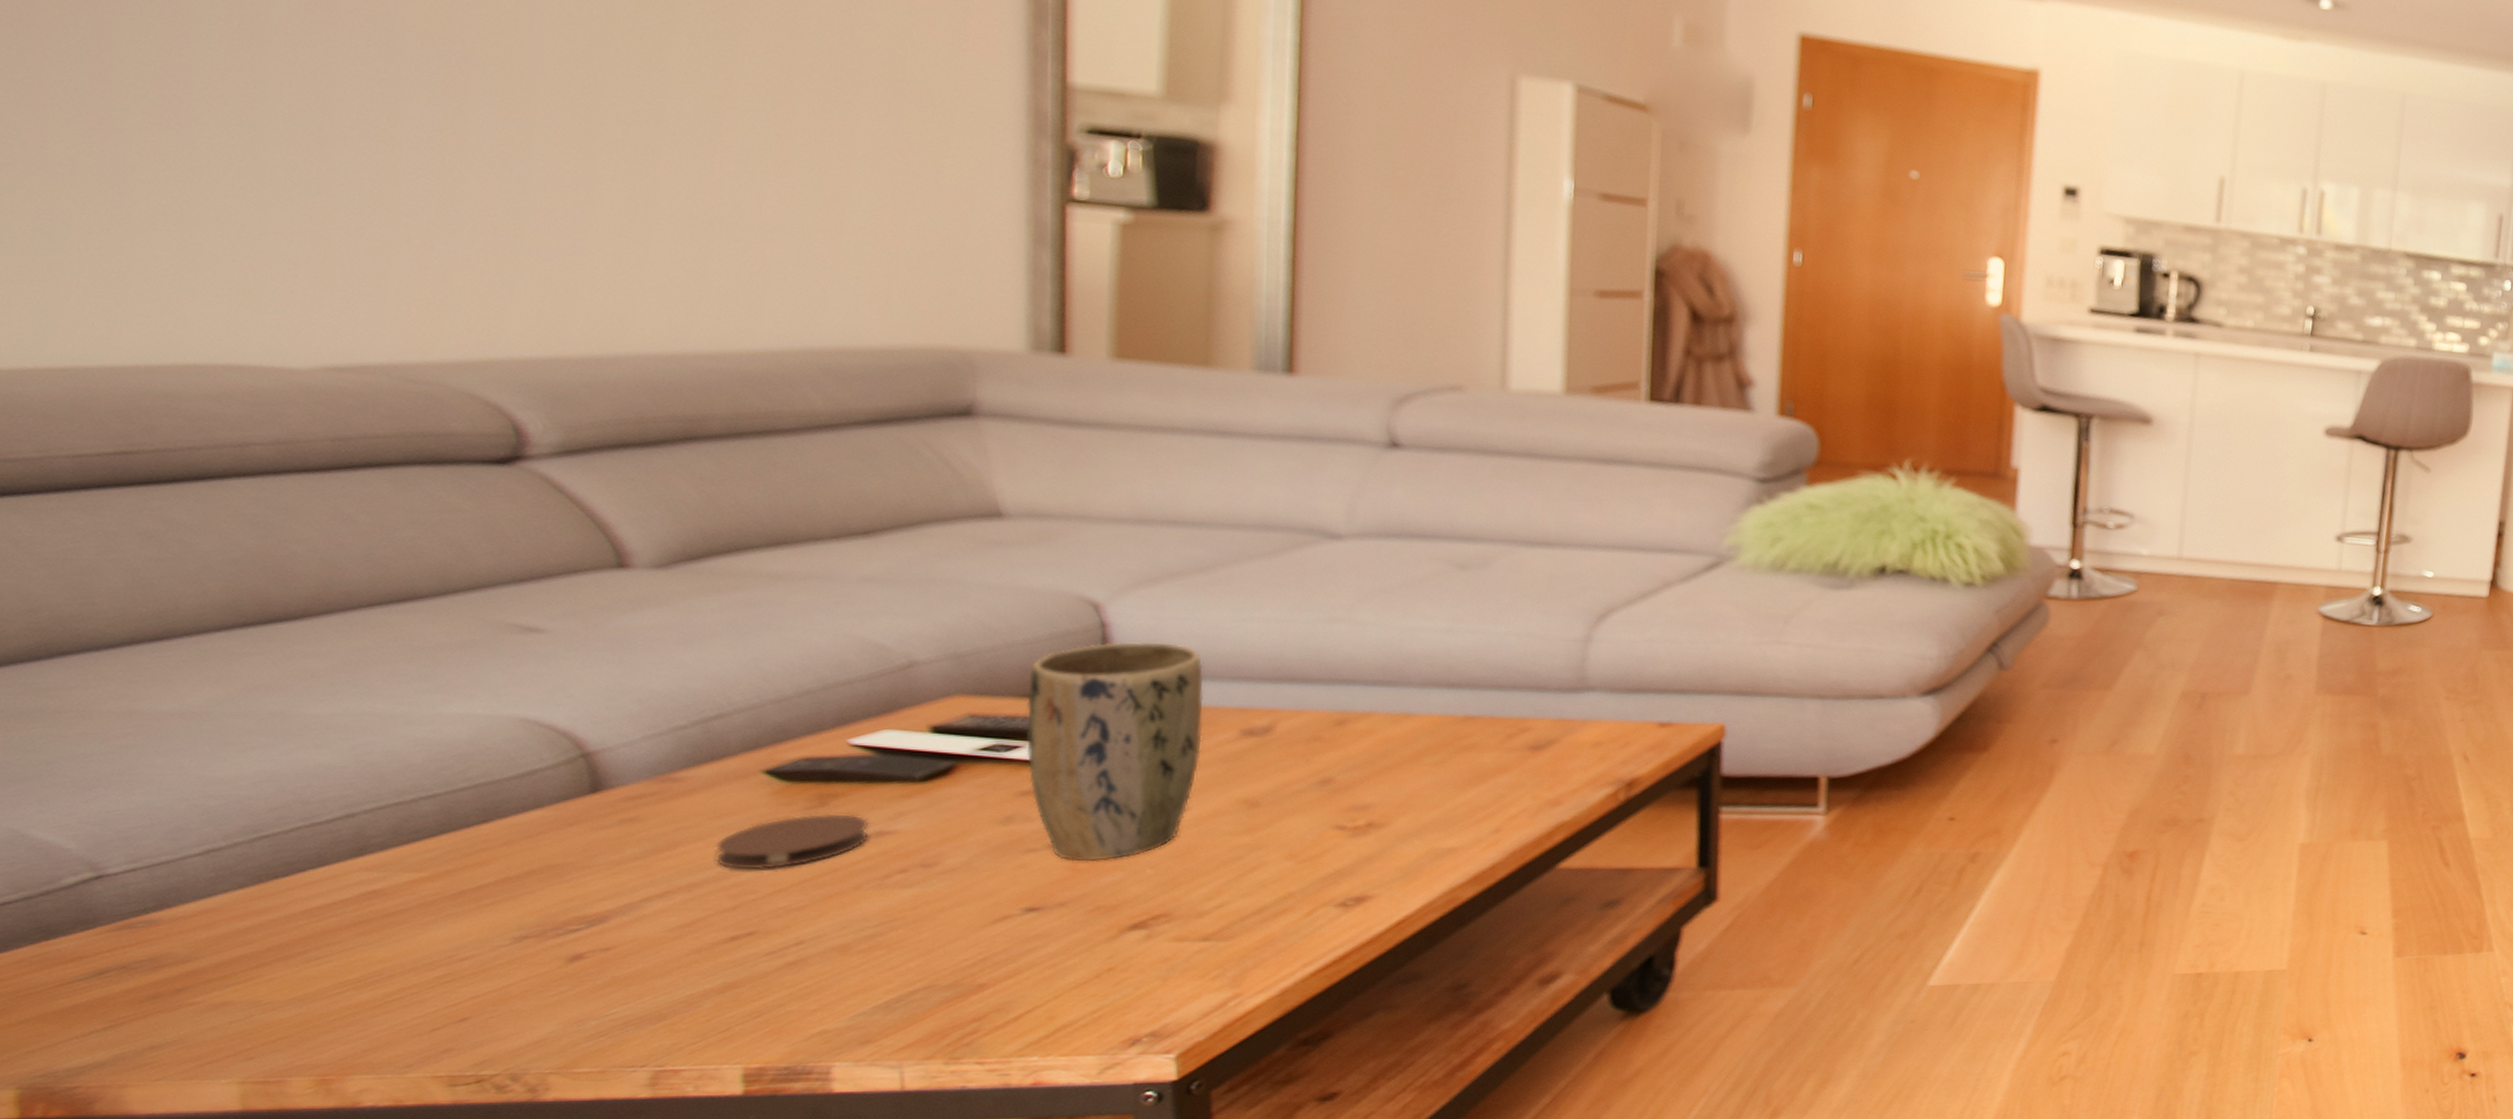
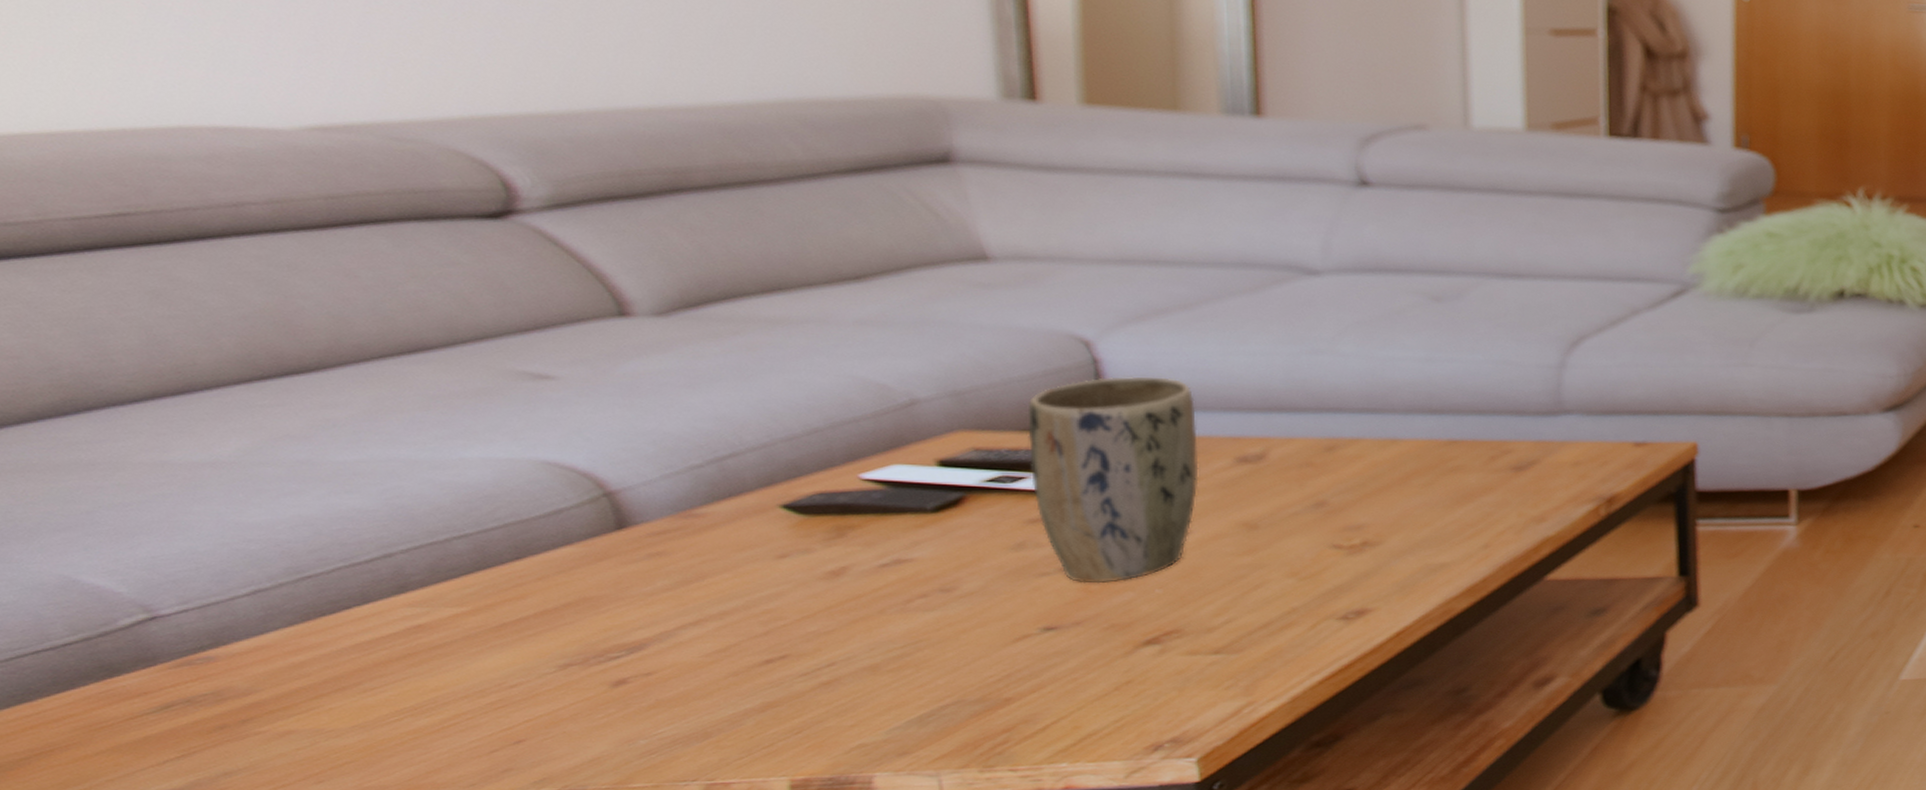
coaster: present [715,813,869,870] -> none [742,544,888,598]

